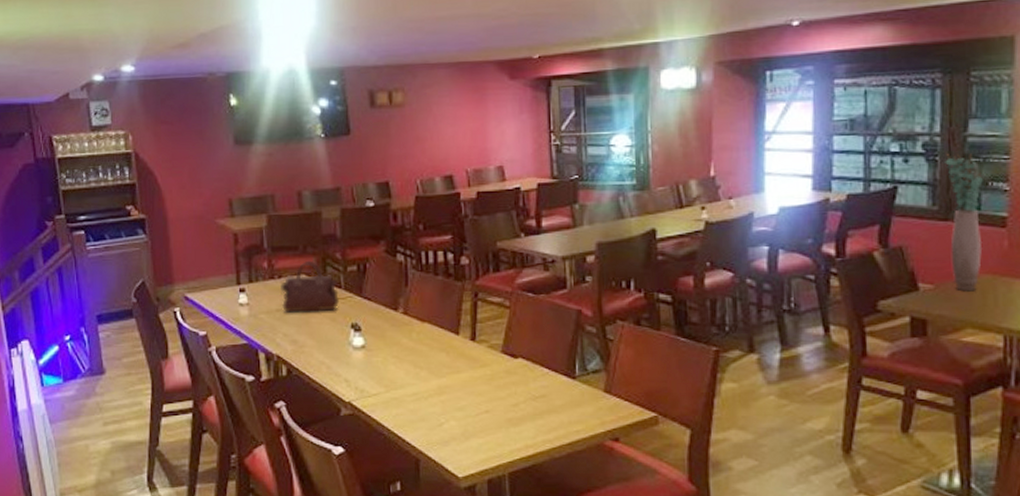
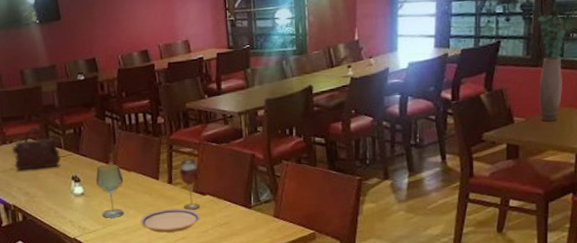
wine glass: none [381,311,415,379] -> present [96,164,124,218]
plate: none [433,372,510,403] -> present [140,207,201,233]
wineglass: none [485,311,510,376] -> present [179,158,200,210]

